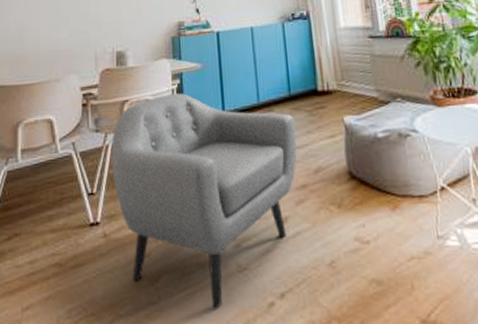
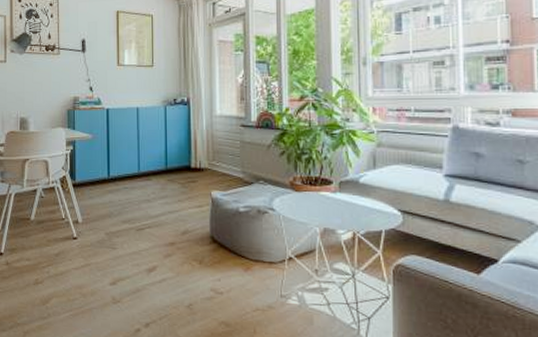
armchair: present [111,92,297,309] -> none [14,157,169,328]

